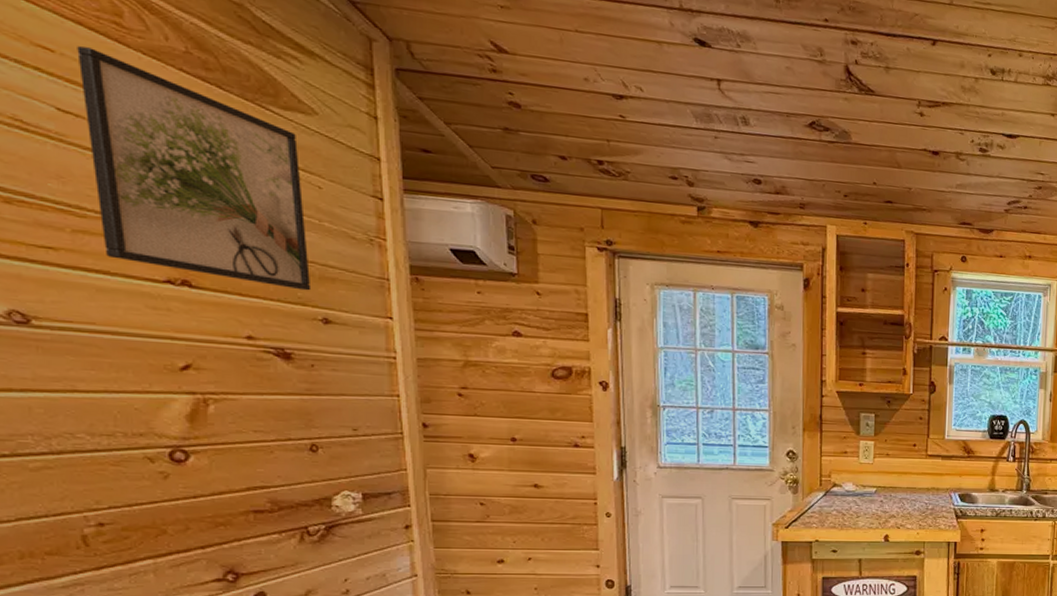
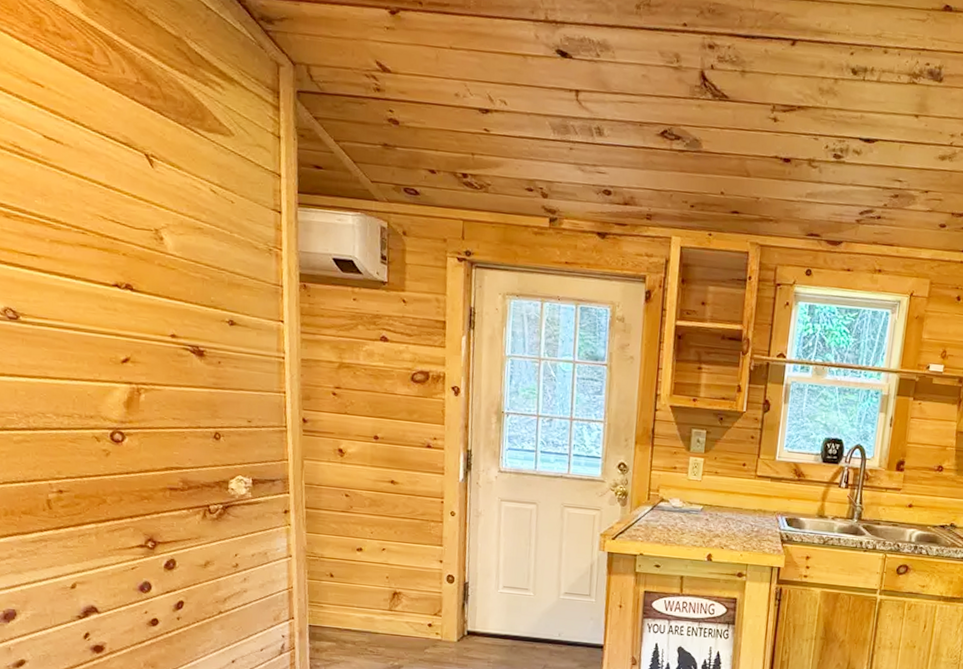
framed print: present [77,46,312,291] -> none [59,81,222,296]

